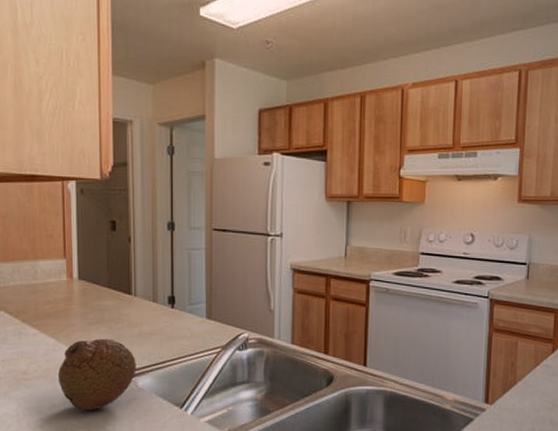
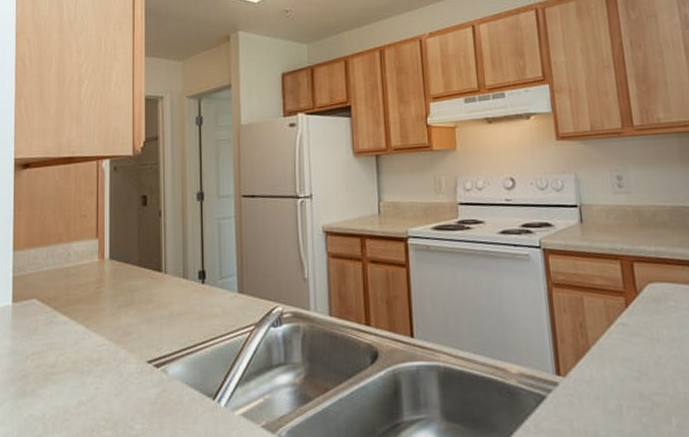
fruit: present [57,338,136,411] -> none [86,322,166,408]

